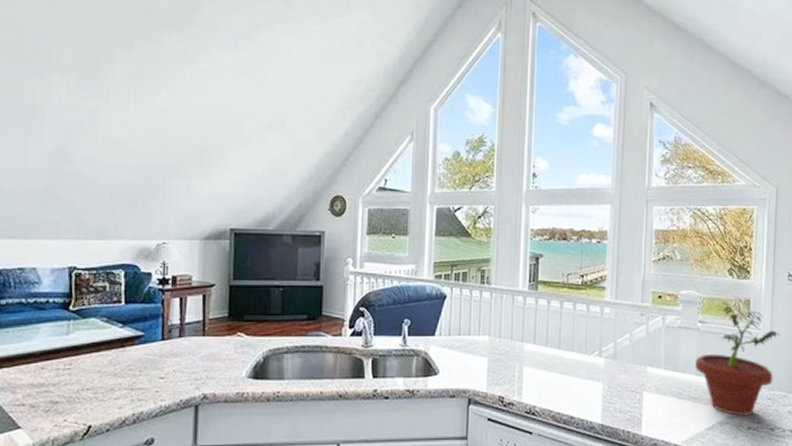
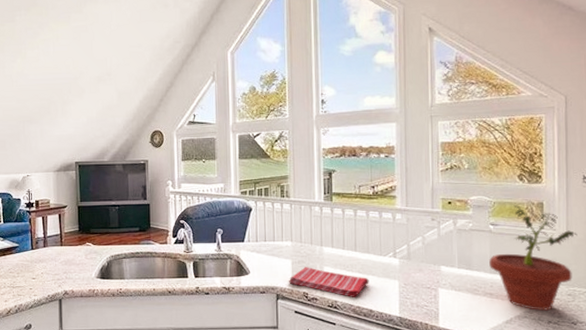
dish towel: none [482,366,572,403] -> present [288,267,369,298]

